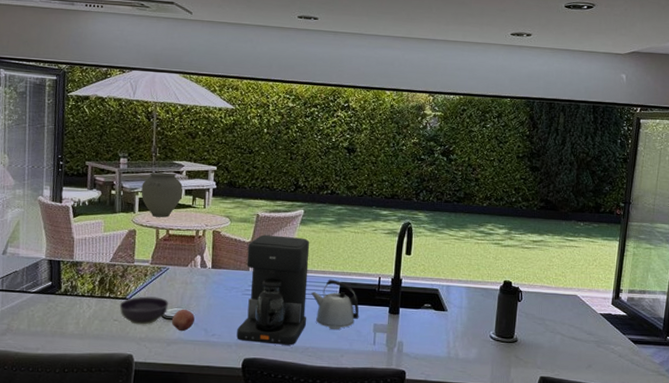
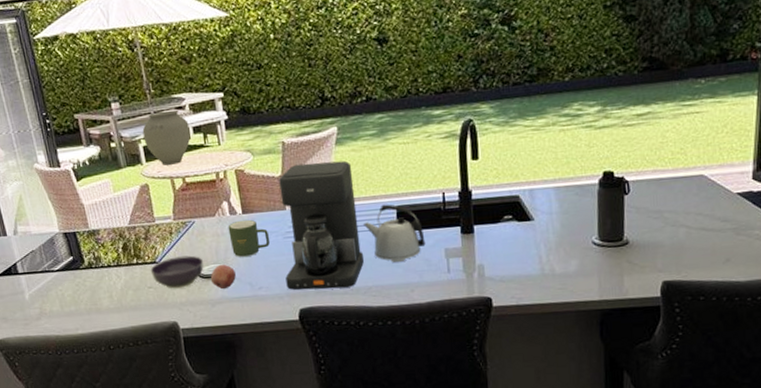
mug: none [196,273,231,307] -> present [228,219,271,258]

